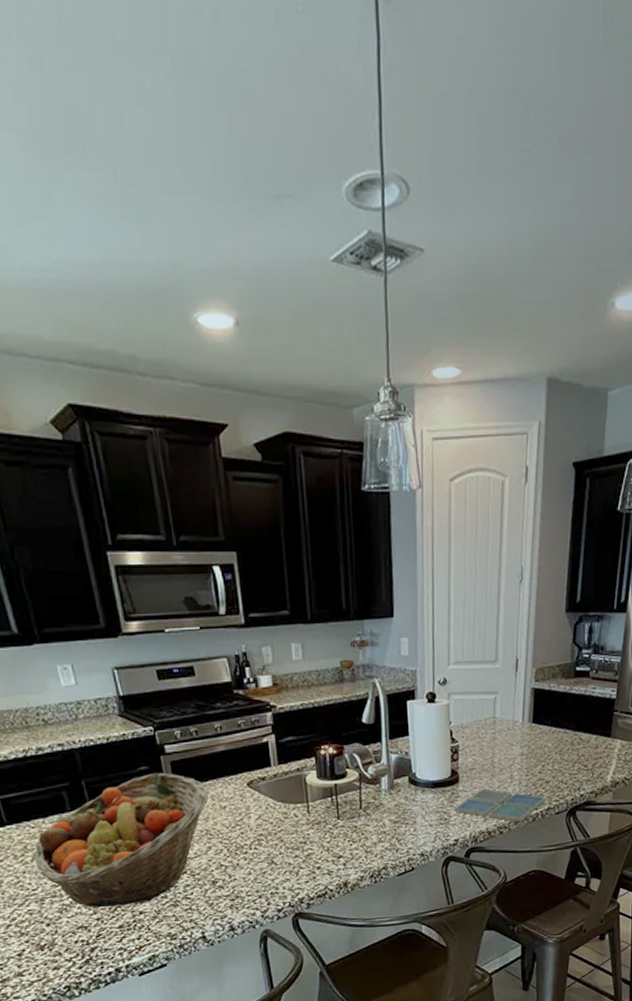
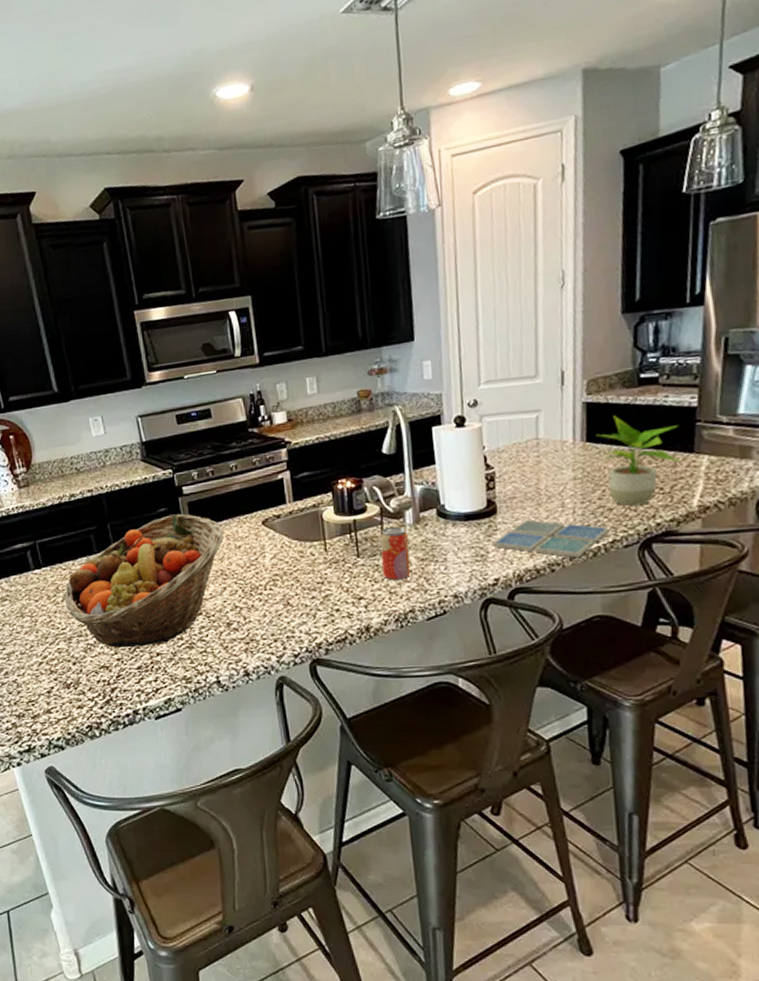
beverage can: none [358,791,385,840] -> present [380,526,411,580]
potted plant: none [540,702,601,780] -> present [596,416,680,507]

